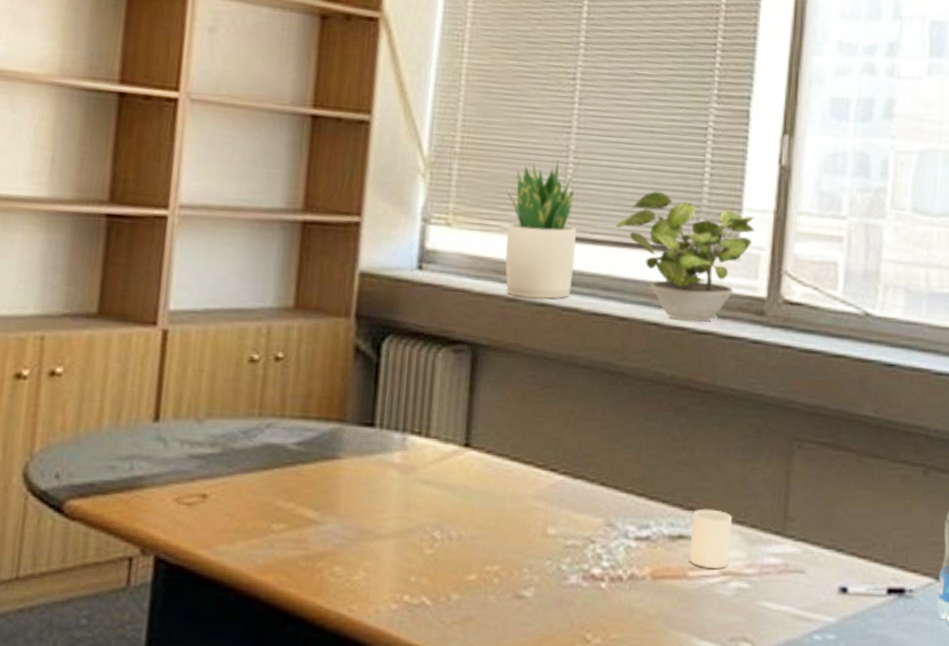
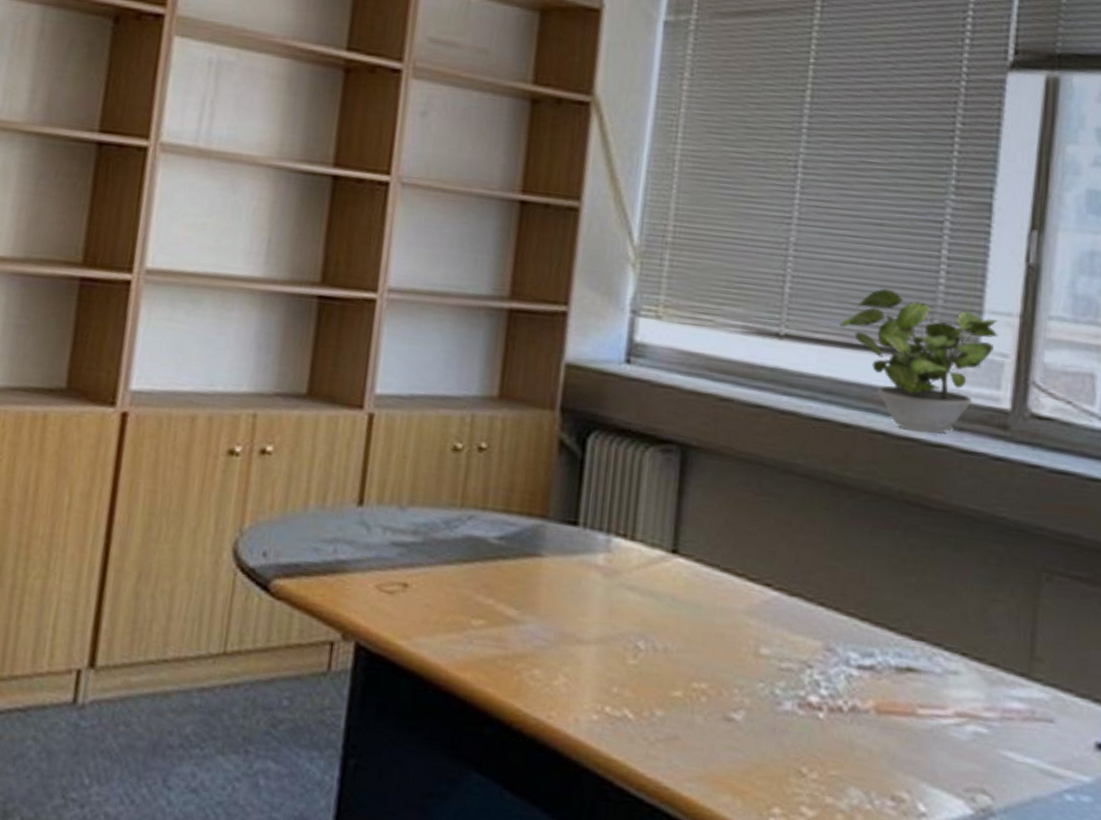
planter: present [505,159,581,299] -> none [718,252,802,401]
cup: present [689,509,733,569] -> none [919,640,970,709]

